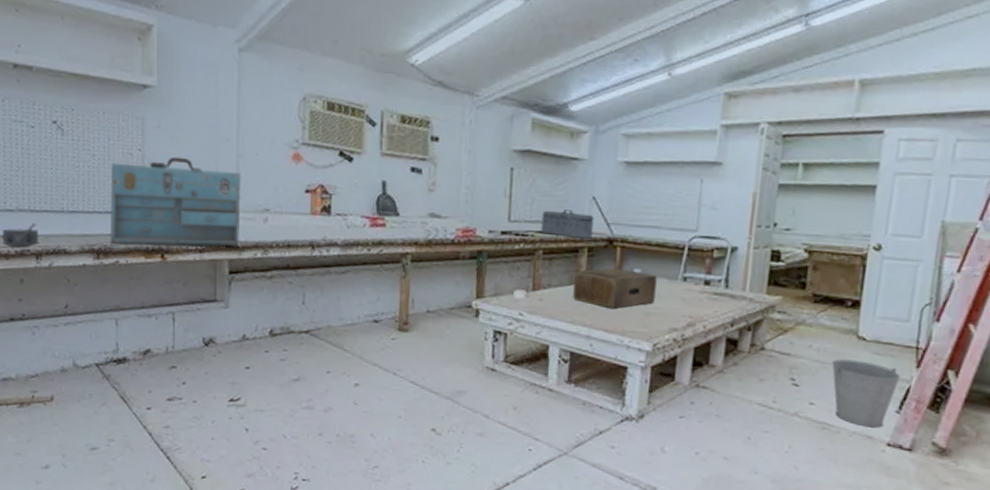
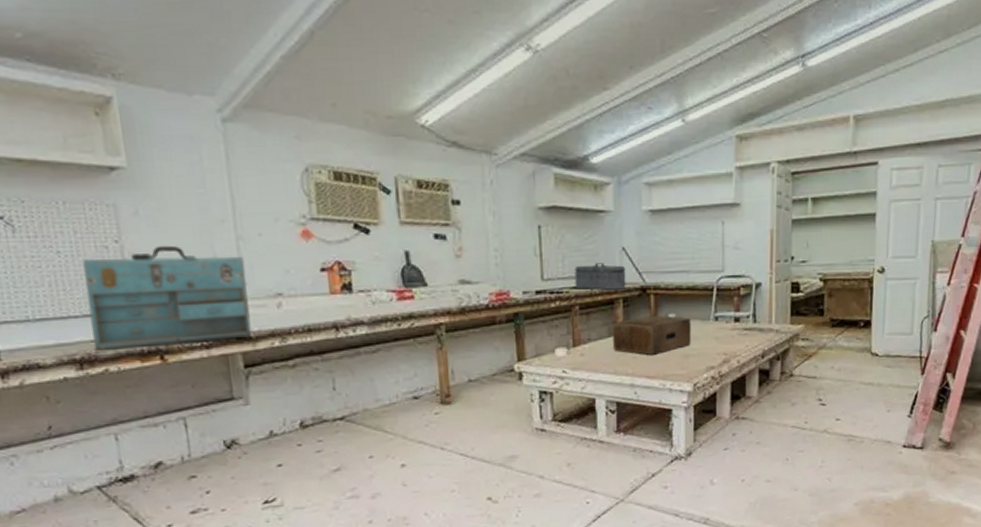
bucket: present [832,359,901,428] -> none [852,374,909,434]

